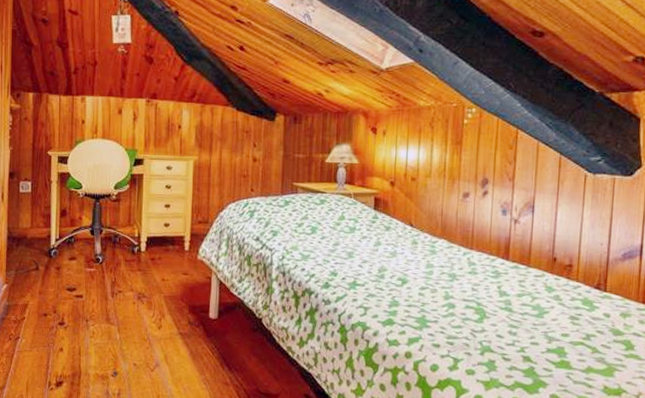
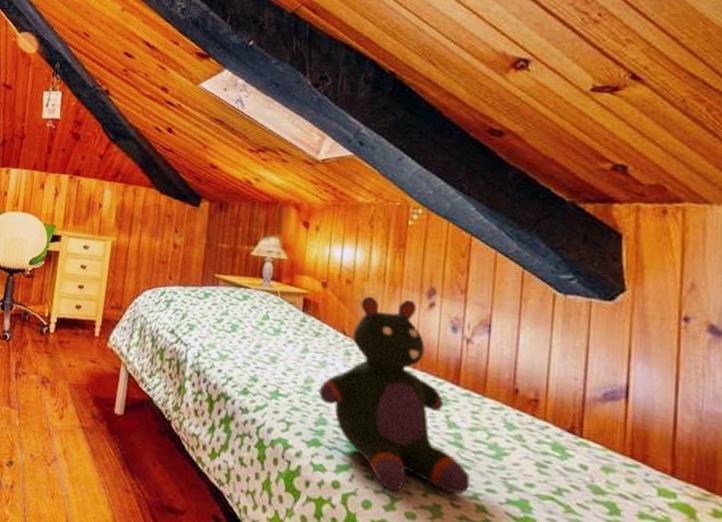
stuffed bear: none [392,191,519,354] -> present [319,296,471,495]

